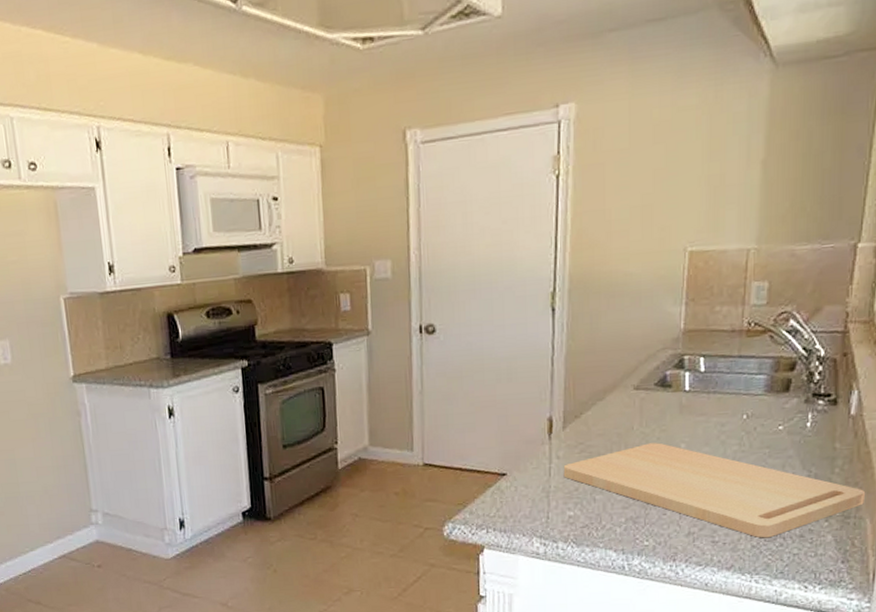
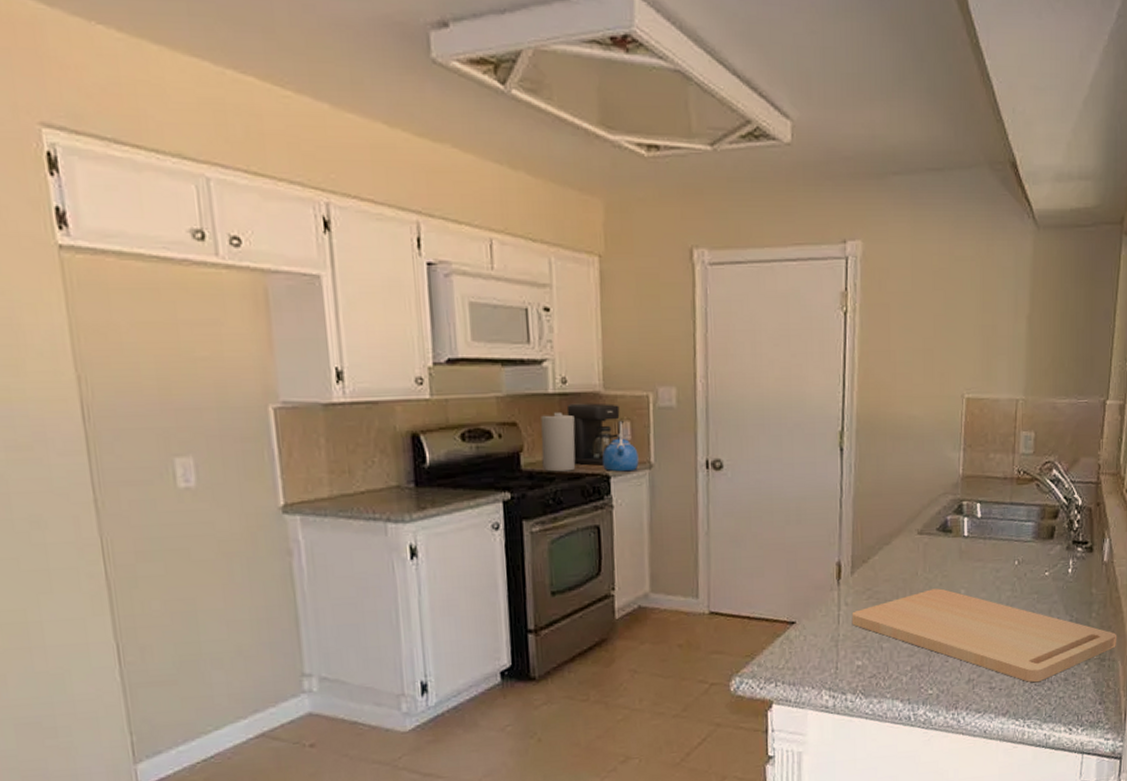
paper towel holder: none [272,288,302,342] -> present [541,411,576,472]
coffee maker: none [293,278,340,335] -> present [566,403,620,467]
kettle: none [324,292,358,339] -> present [601,420,639,472]

